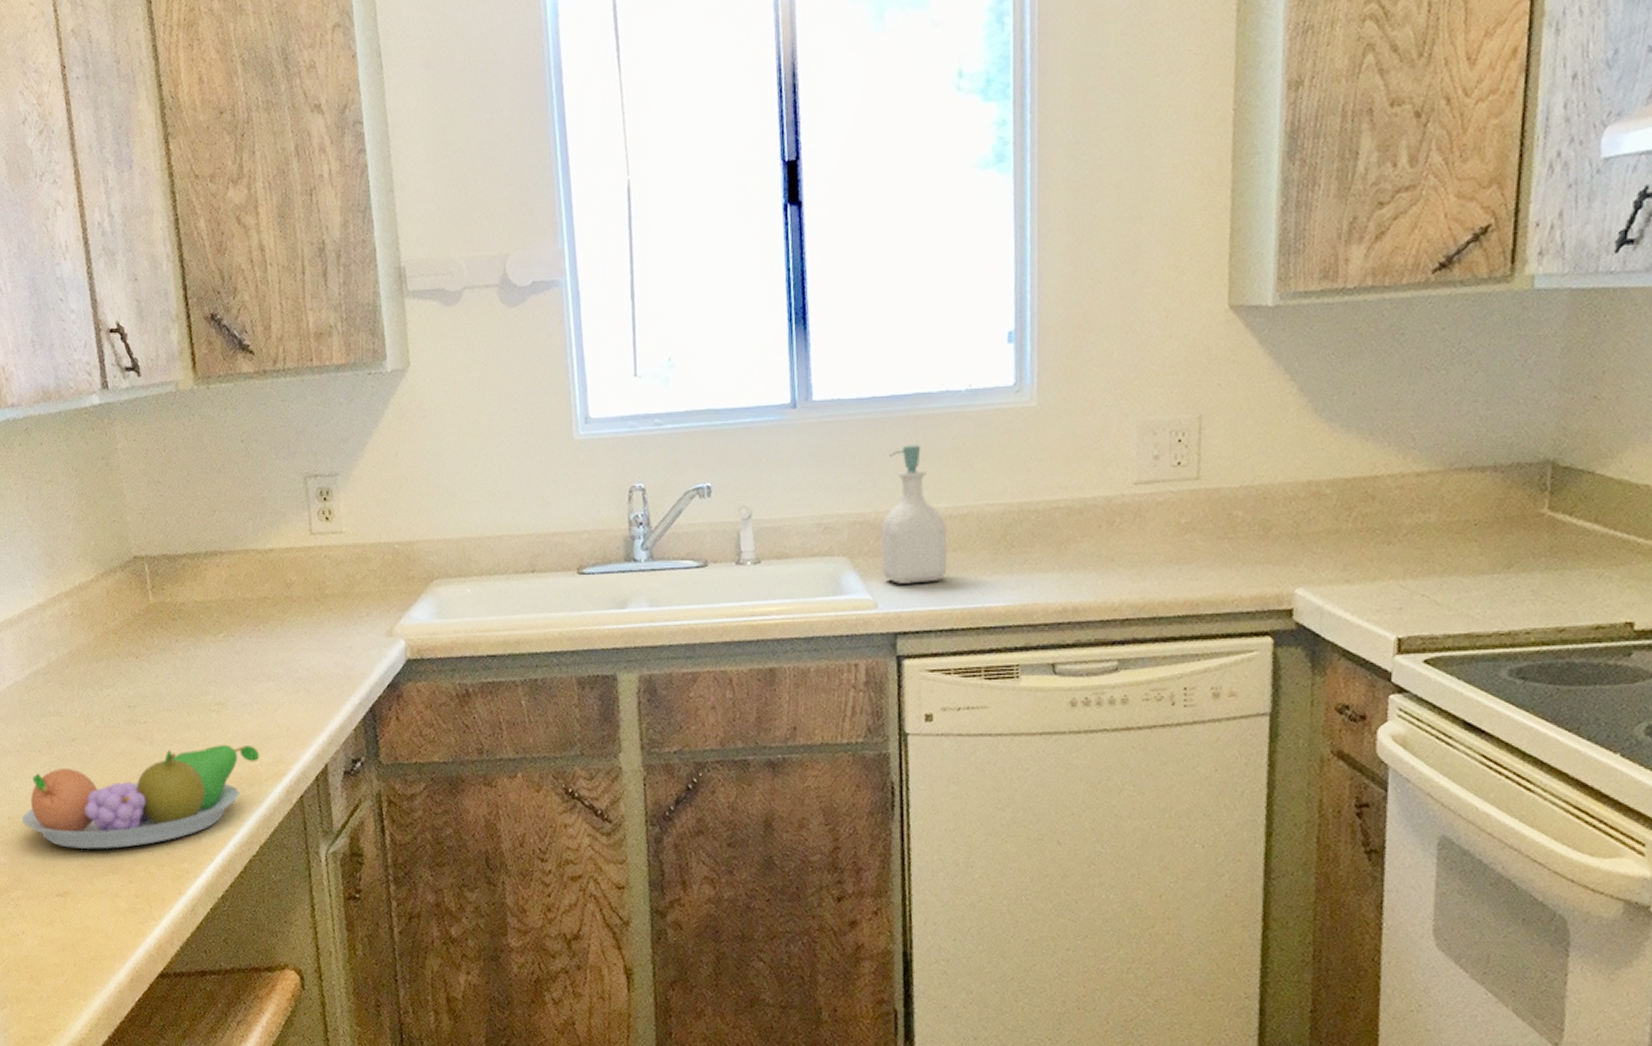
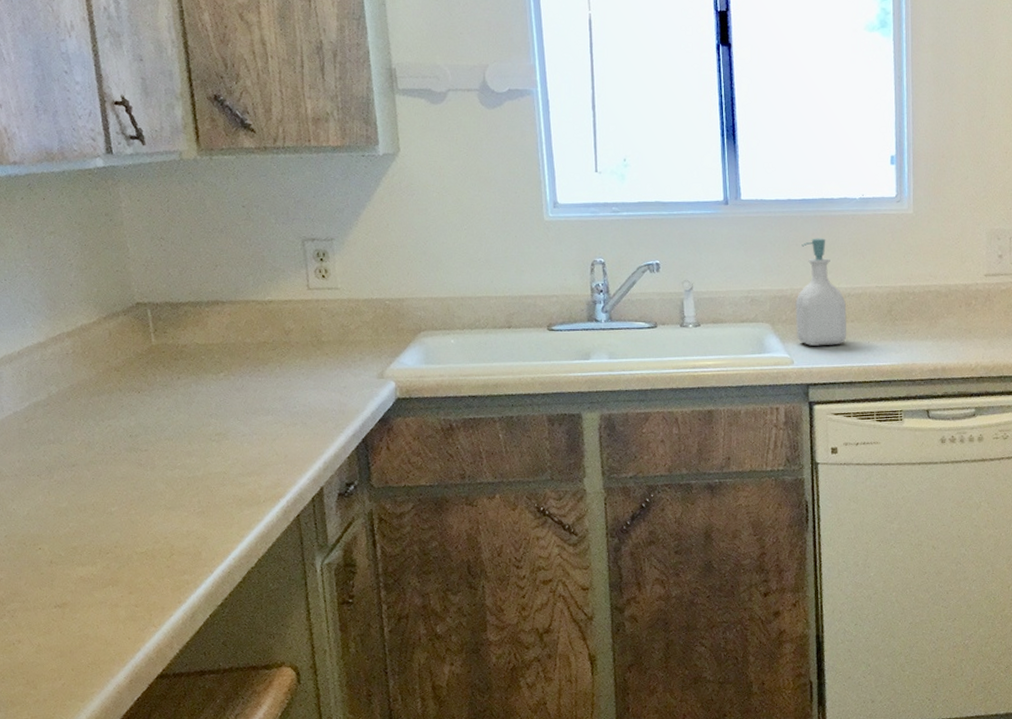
fruit bowl: present [21,744,260,850] -> none [18,469,259,565]

